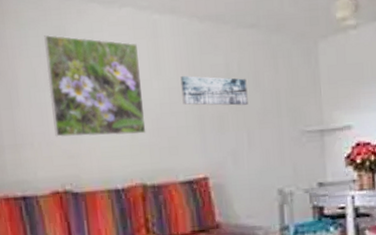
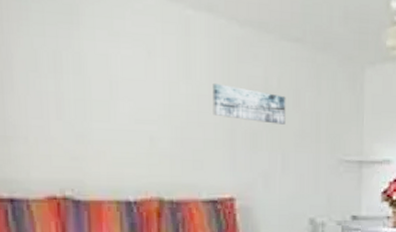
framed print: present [44,35,146,138] -> none [50,12,168,142]

